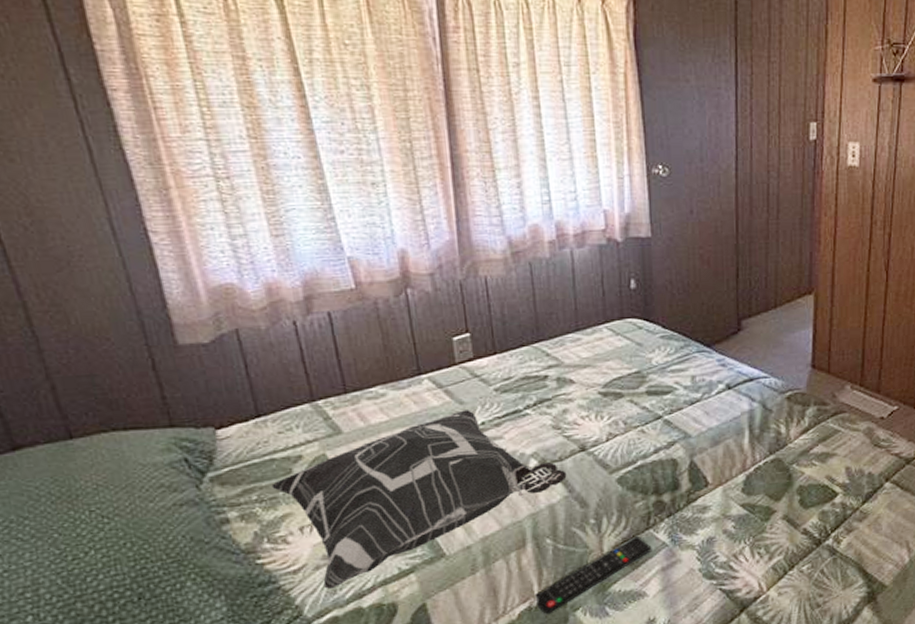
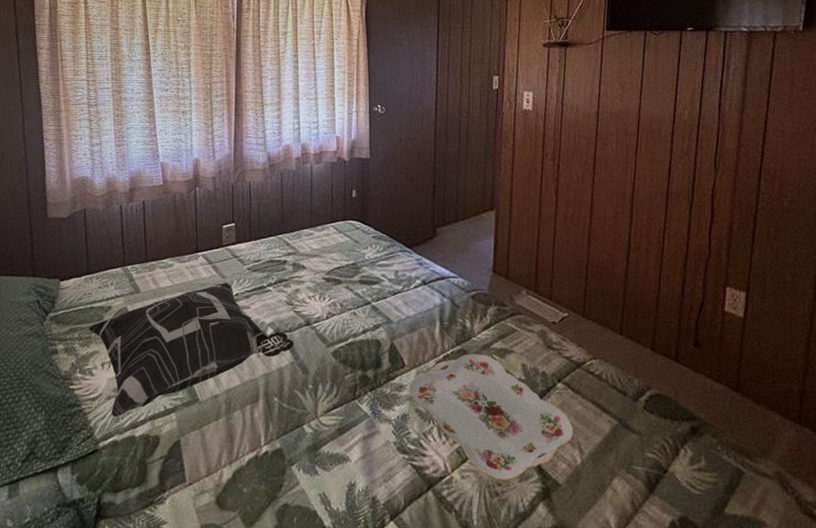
remote control: present [535,535,652,614] -> none [261,404,356,465]
serving tray: none [715,461,902,592] -> present [409,354,574,481]

